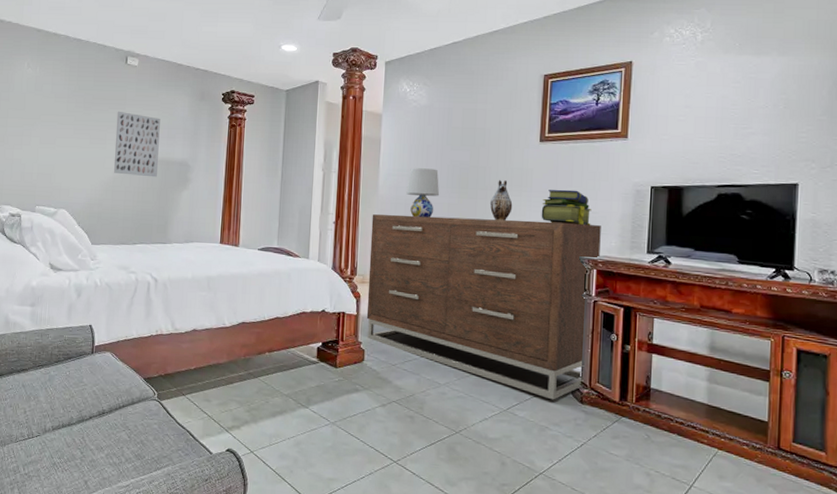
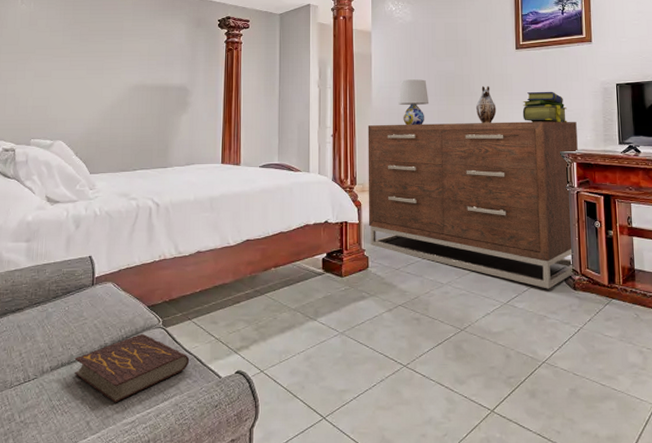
book: none [74,403,183,467] -> present [74,333,190,403]
wall art: present [114,112,161,178] -> none [112,42,158,103]

